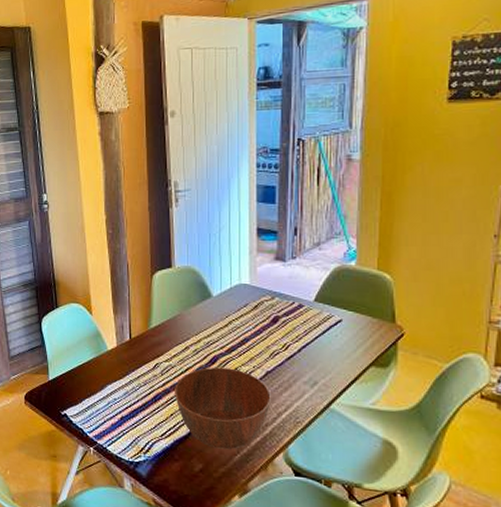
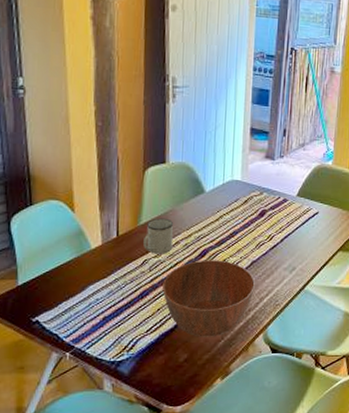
mug: none [155,322,183,359] -> present [143,218,173,254]

